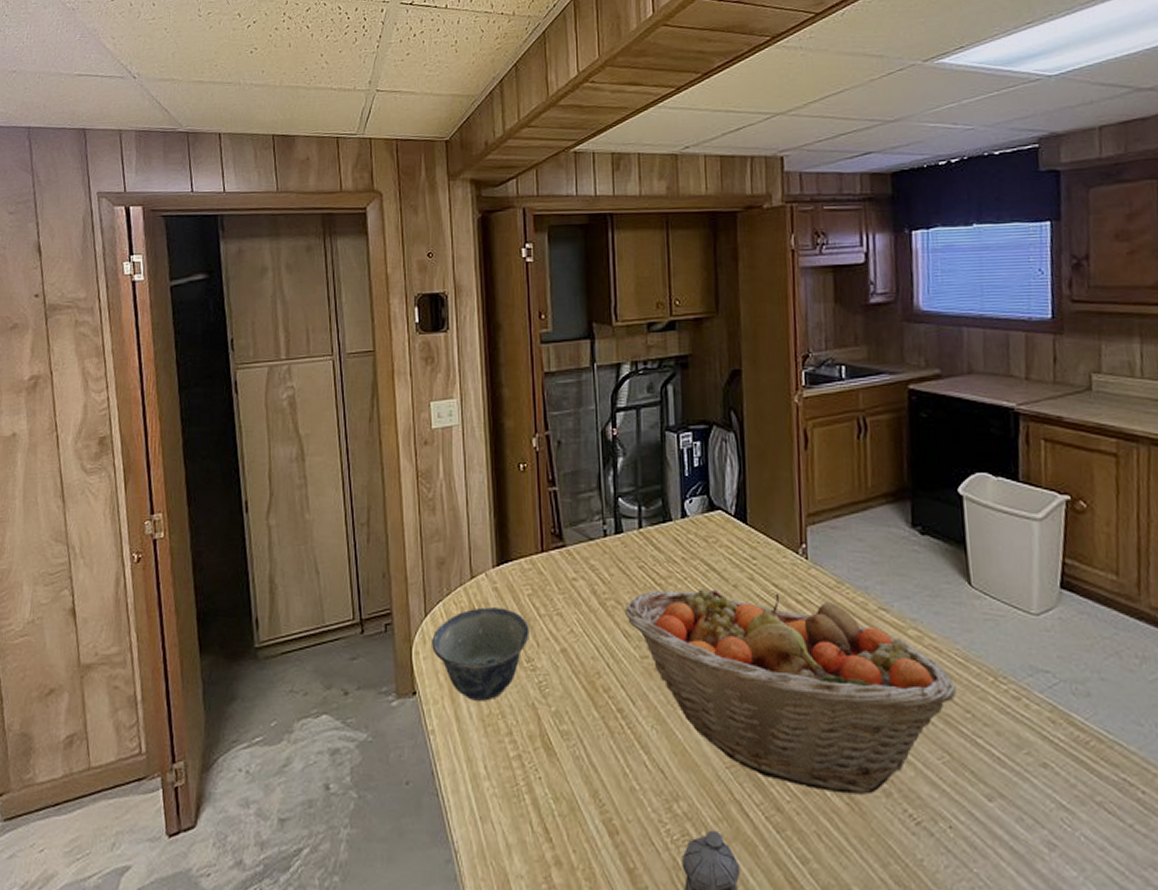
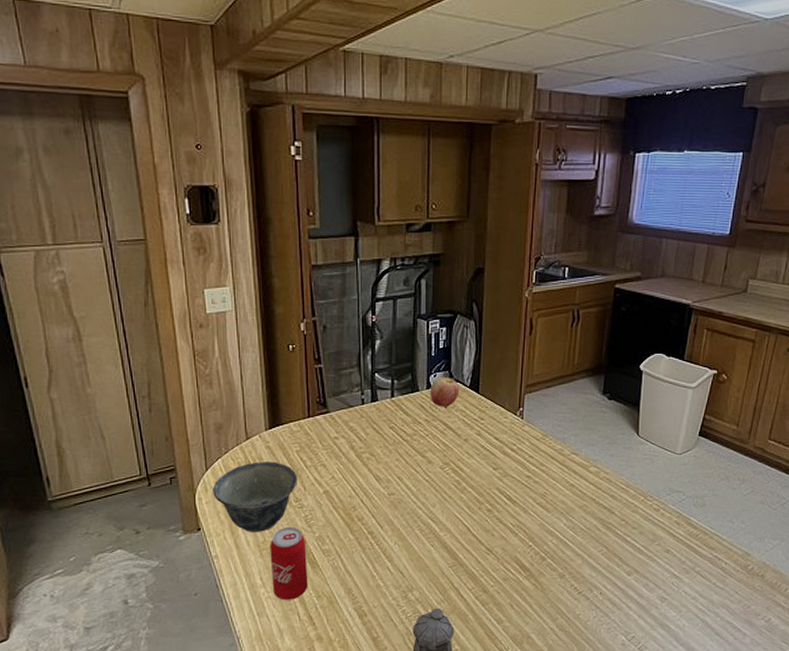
beverage can: none [496,697,543,801] -> present [270,527,308,600]
fruit basket: present [624,589,956,795] -> none [377,443,618,578]
apple: none [685,502,723,542] -> present [430,376,460,407]

